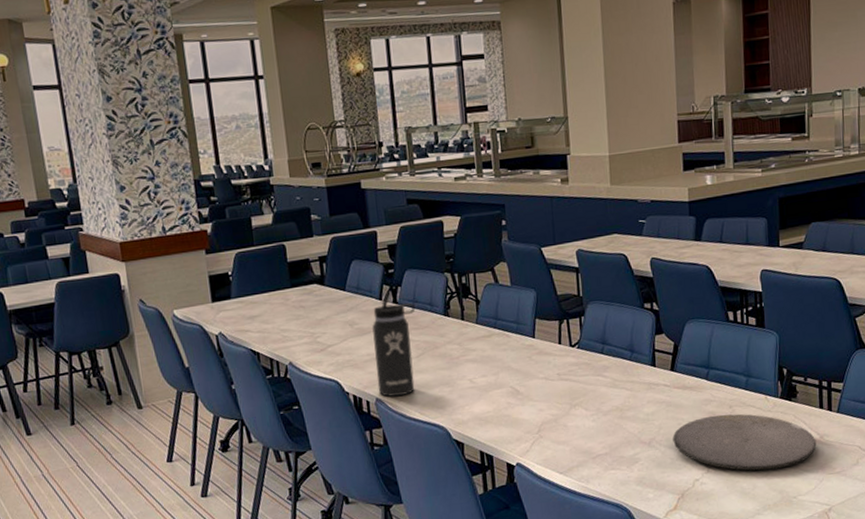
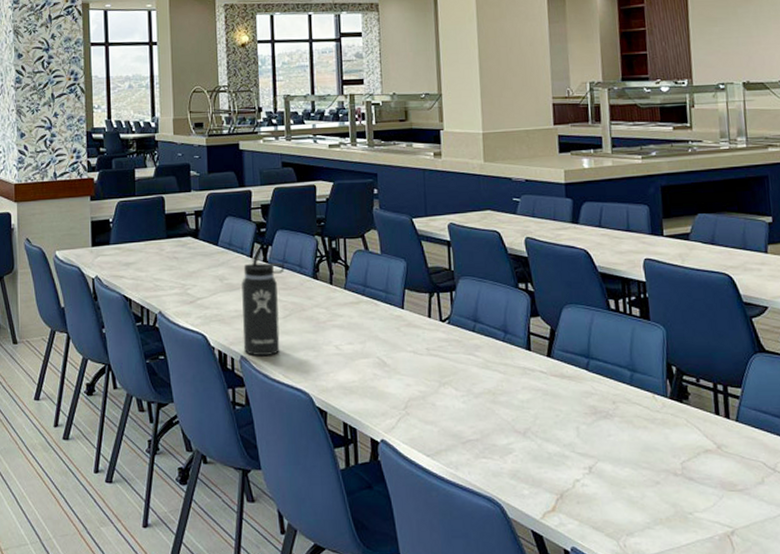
plate: present [673,414,817,471] -> none [550,410,714,478]

